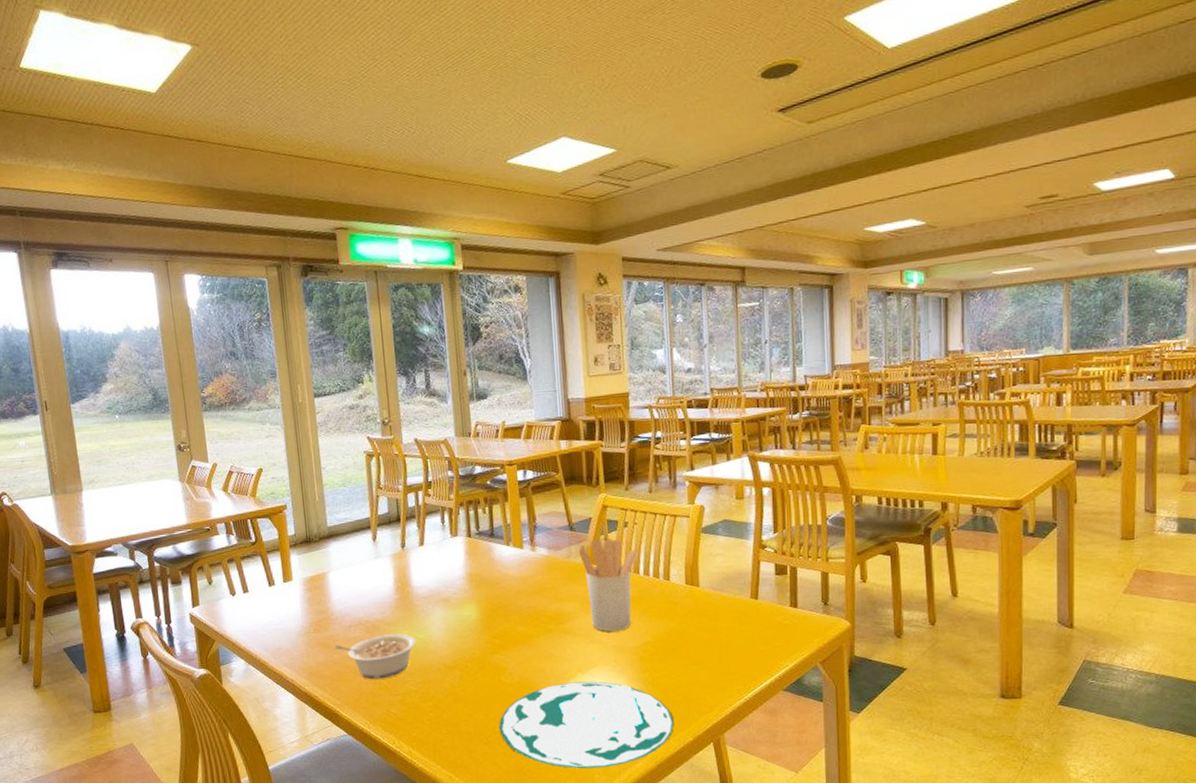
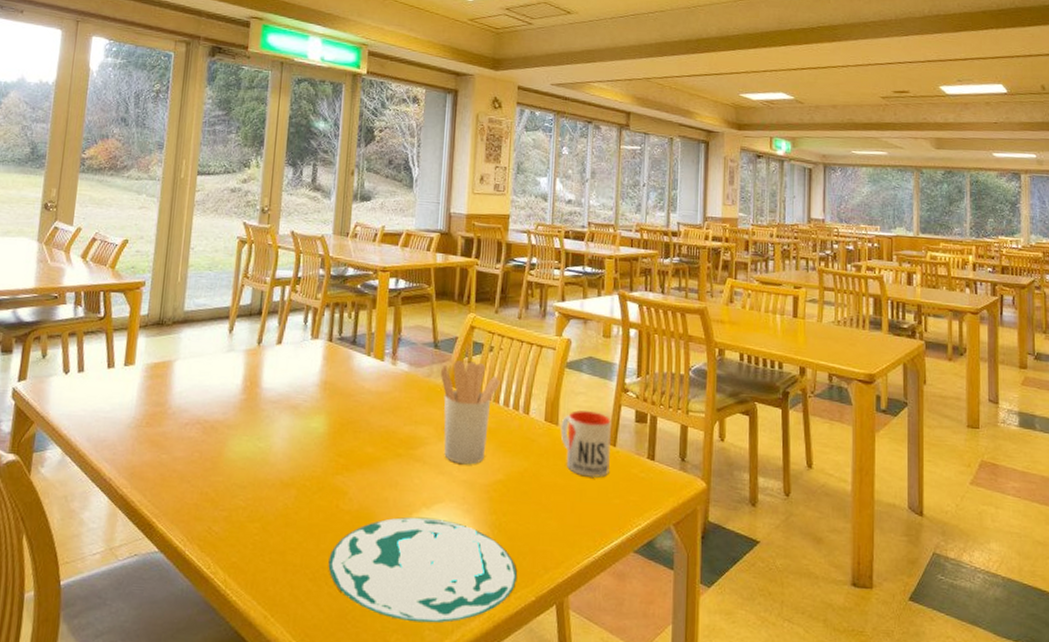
legume: present [334,633,416,680] -> none [164,438,254,489]
mug: none [702,570,753,631] -> present [560,410,611,478]

